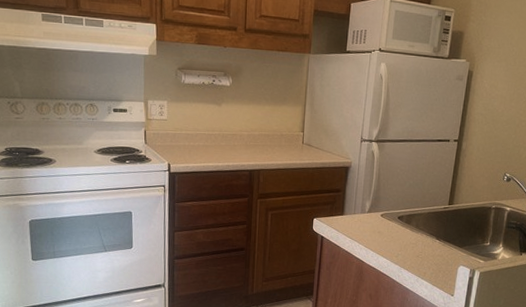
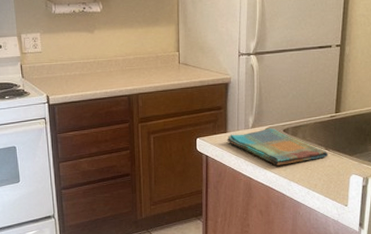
dish towel: none [342,214,439,252] -> present [226,127,329,166]

